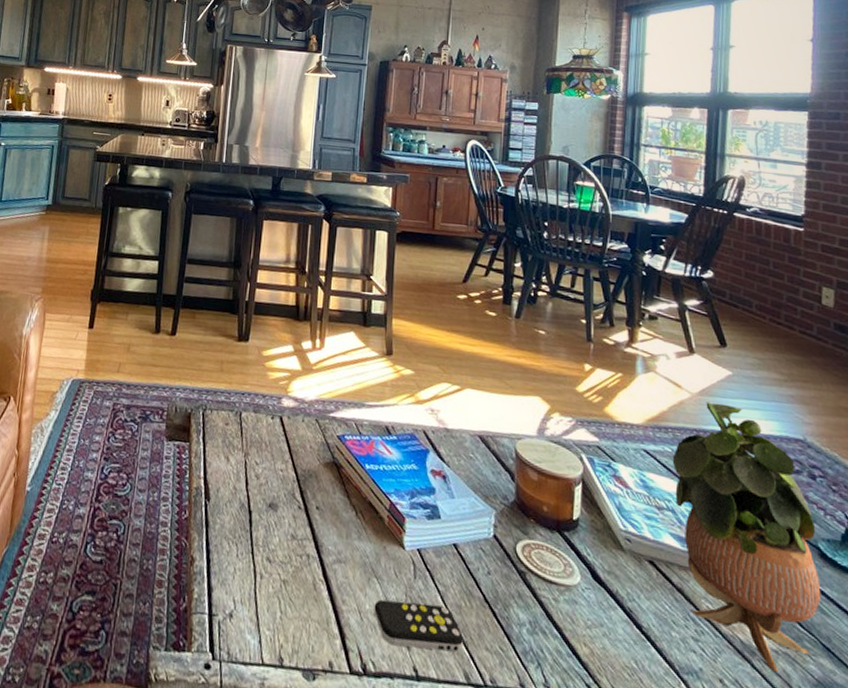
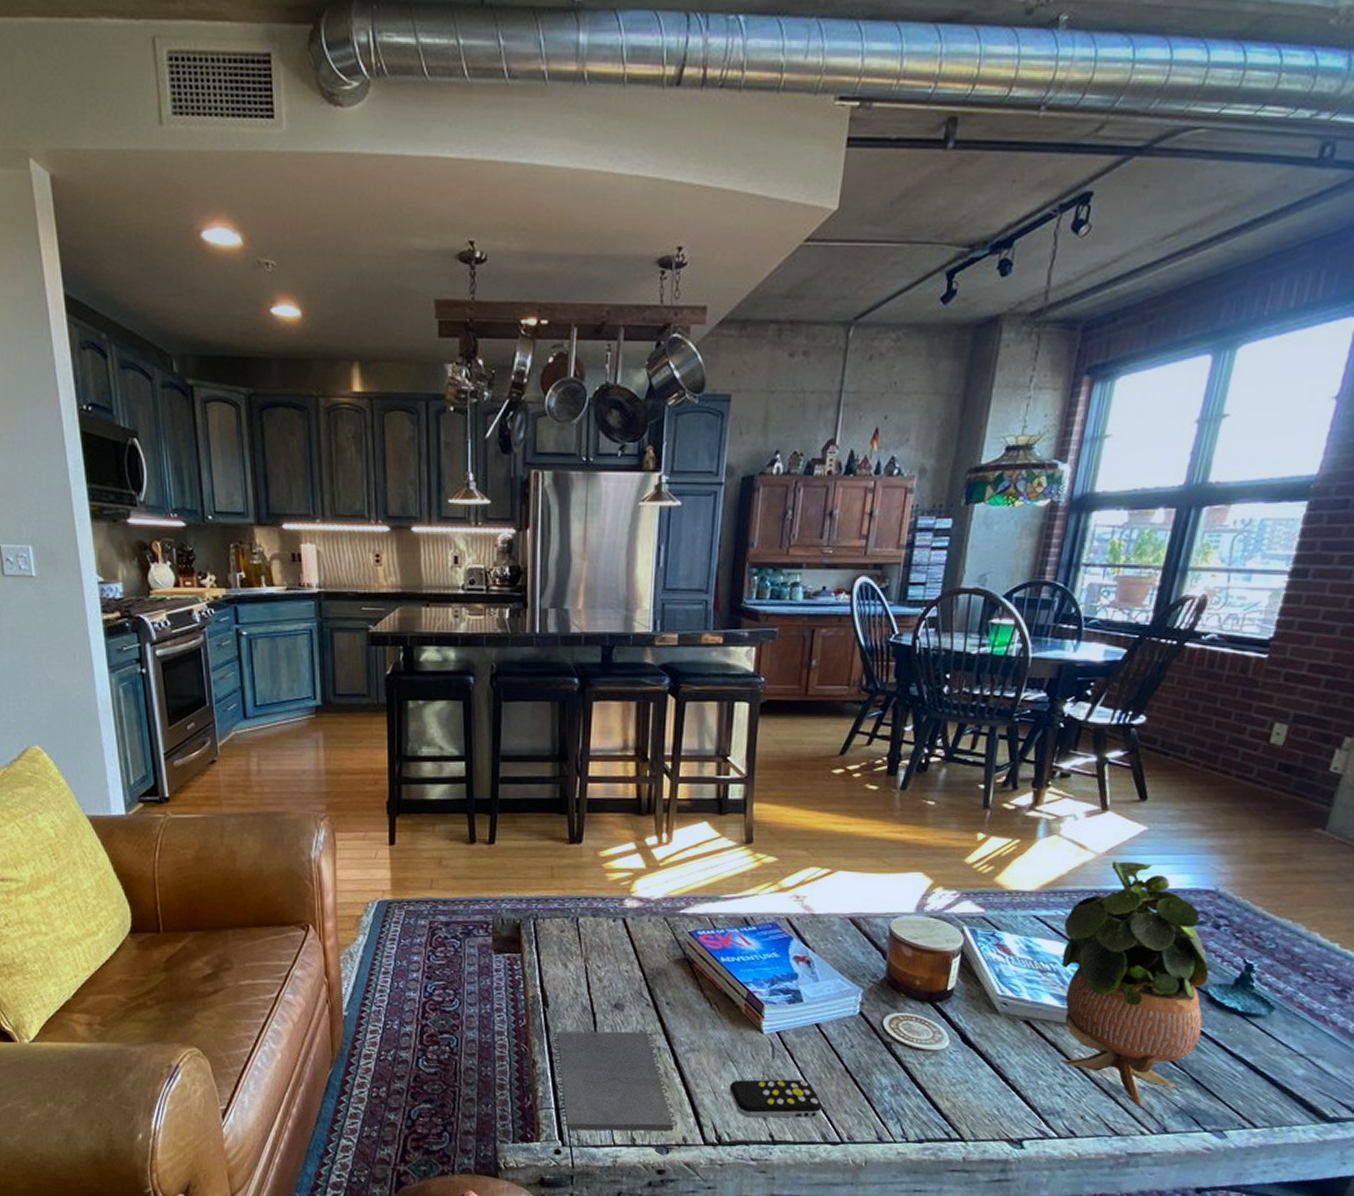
notepad: none [211,527,324,653] -> present [553,1031,678,1131]

